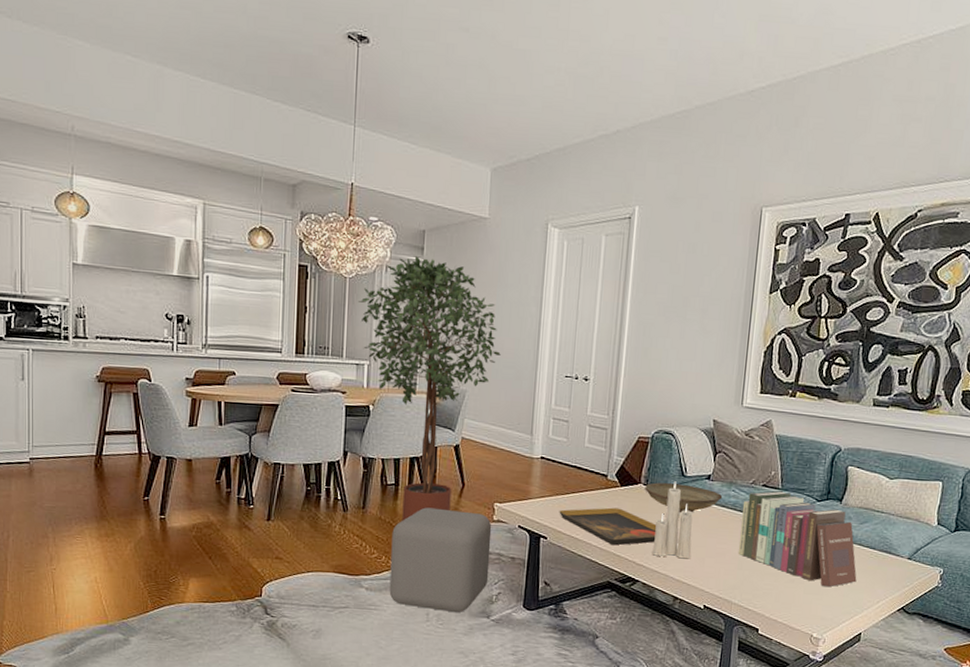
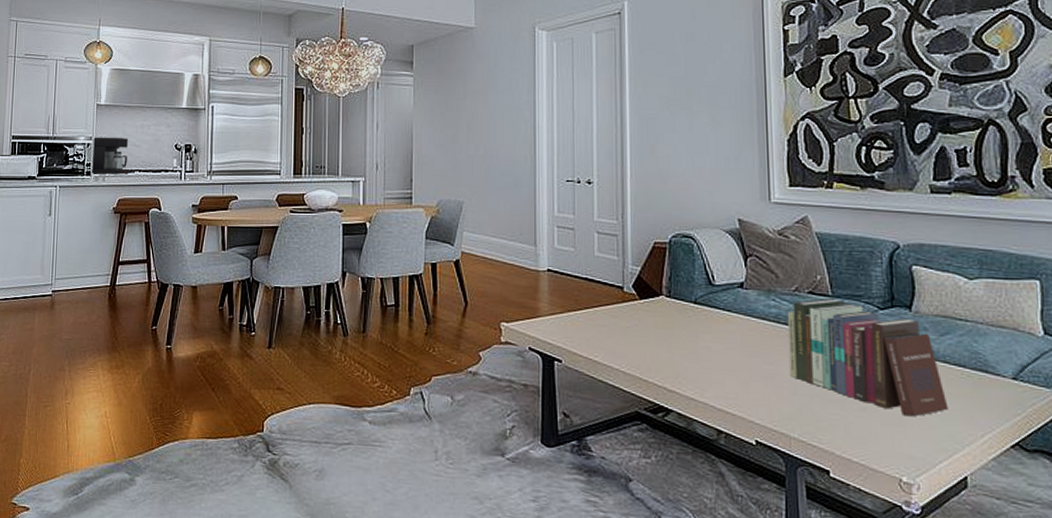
coffee maker: none [69,299,113,342] -> present [91,137,129,175]
potted tree: present [358,256,501,521] -> none [352,71,496,345]
cube: present [389,507,492,613] -> none [394,329,500,450]
decorative tray: present [559,507,657,546] -> none [572,324,687,369]
decorative bowl: present [645,482,723,513] -> none [668,293,761,329]
candle: present [652,481,693,559] -> none [684,291,733,384]

